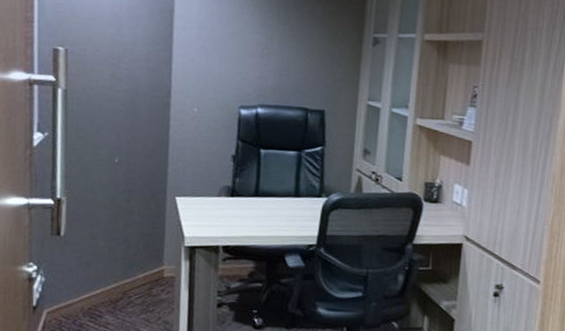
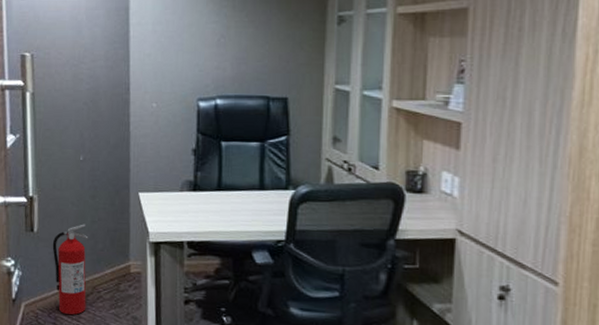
fire extinguisher: none [80,228,121,321] -> present [52,224,89,315]

